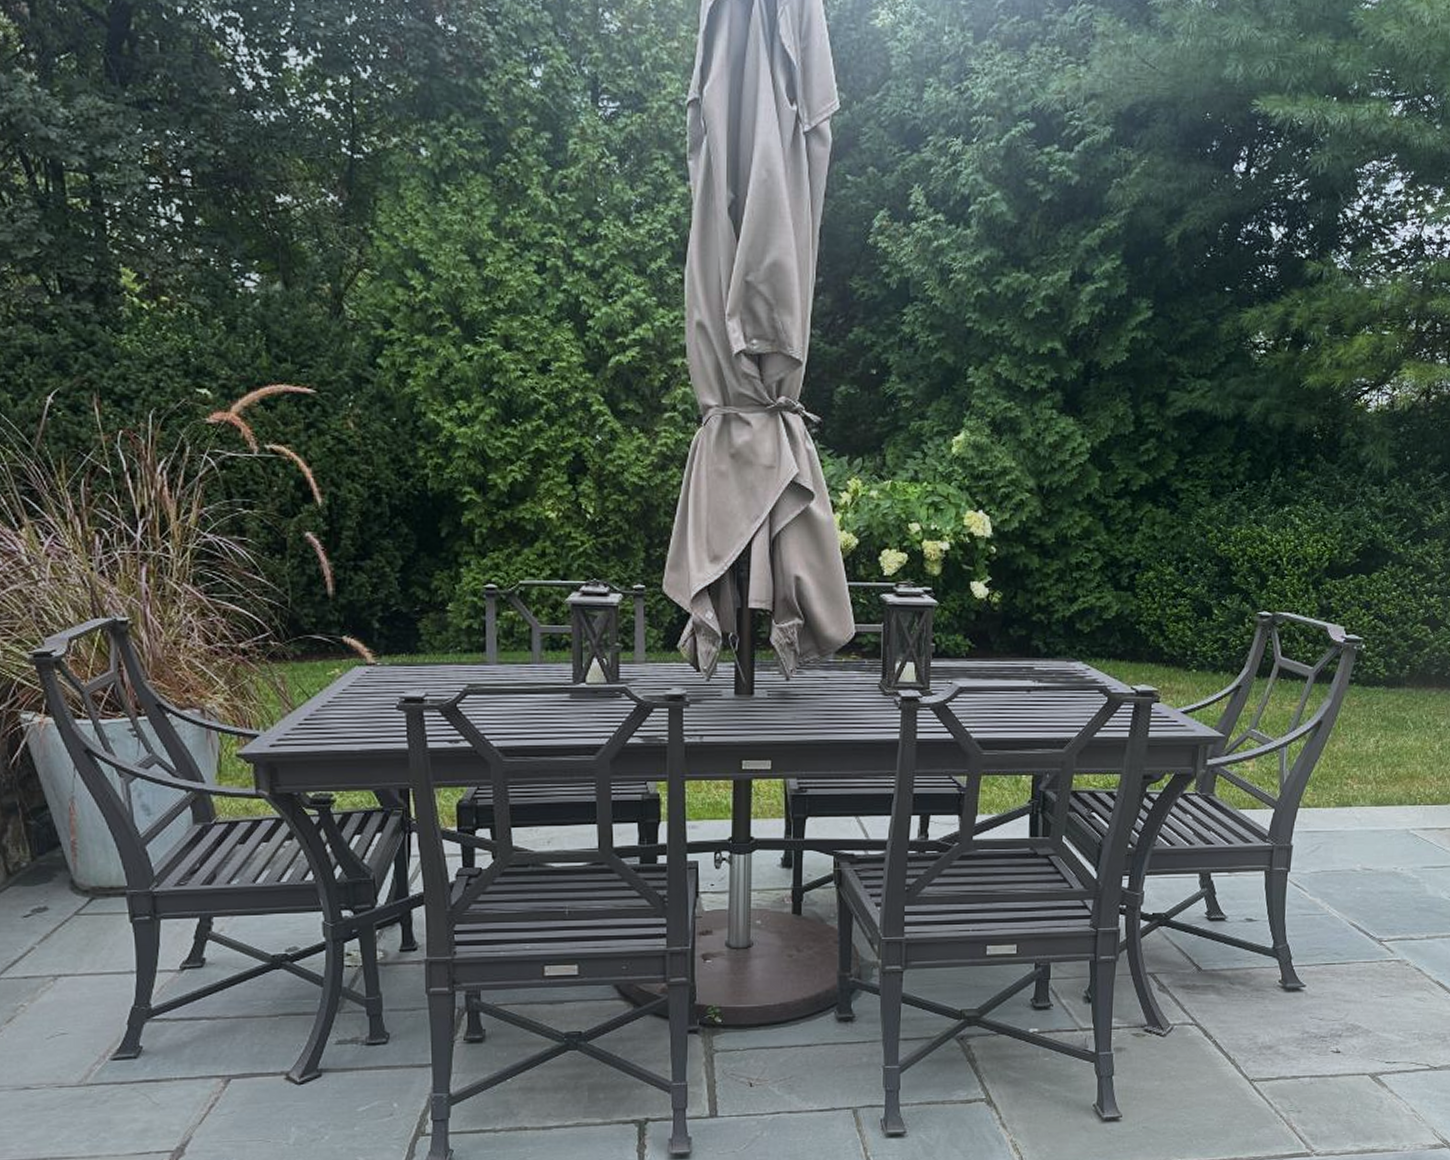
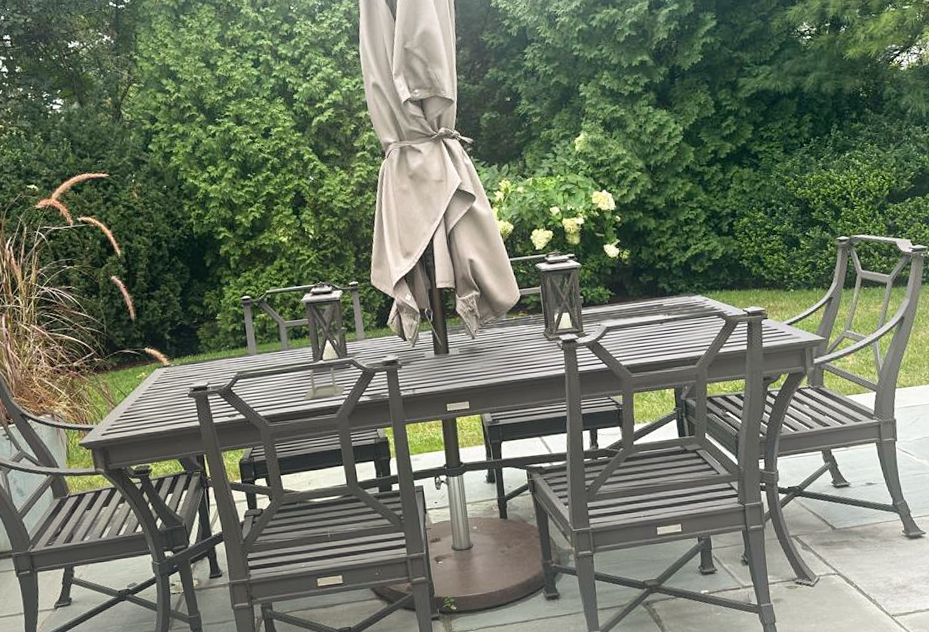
napkin holder: none [553,695,611,734] -> present [303,368,345,401]

